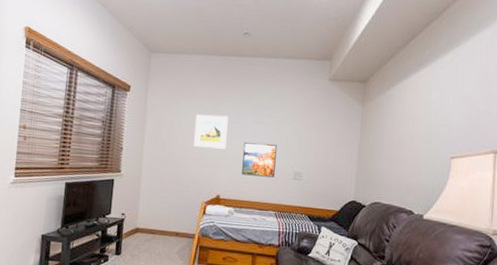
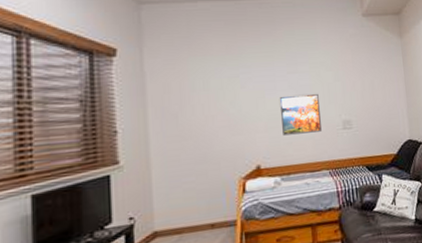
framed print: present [194,114,229,149] -> none [213,69,259,113]

